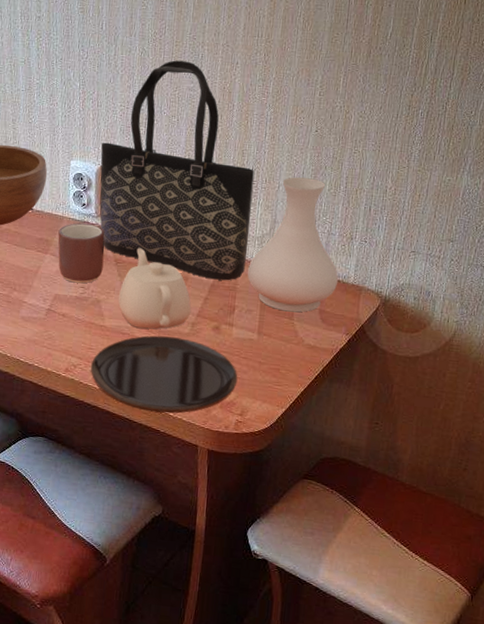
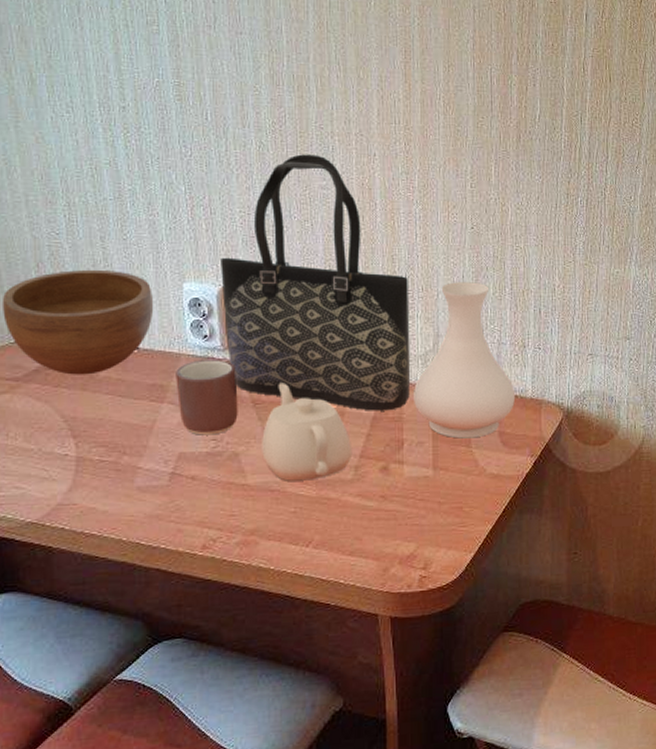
plate: present [90,335,238,414] -> none [234,486,416,583]

